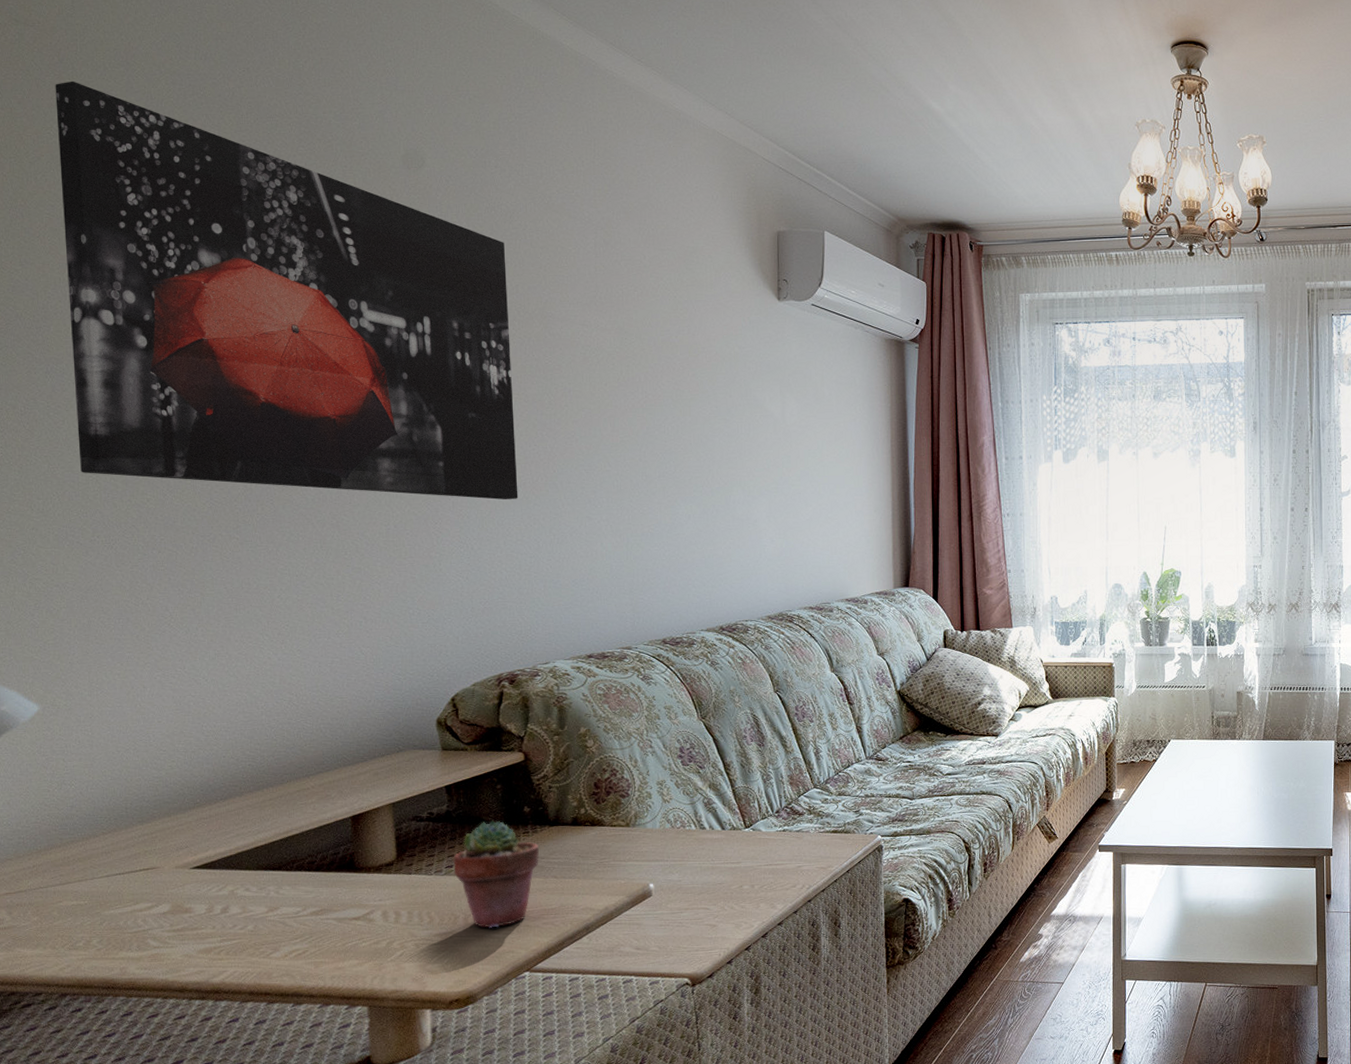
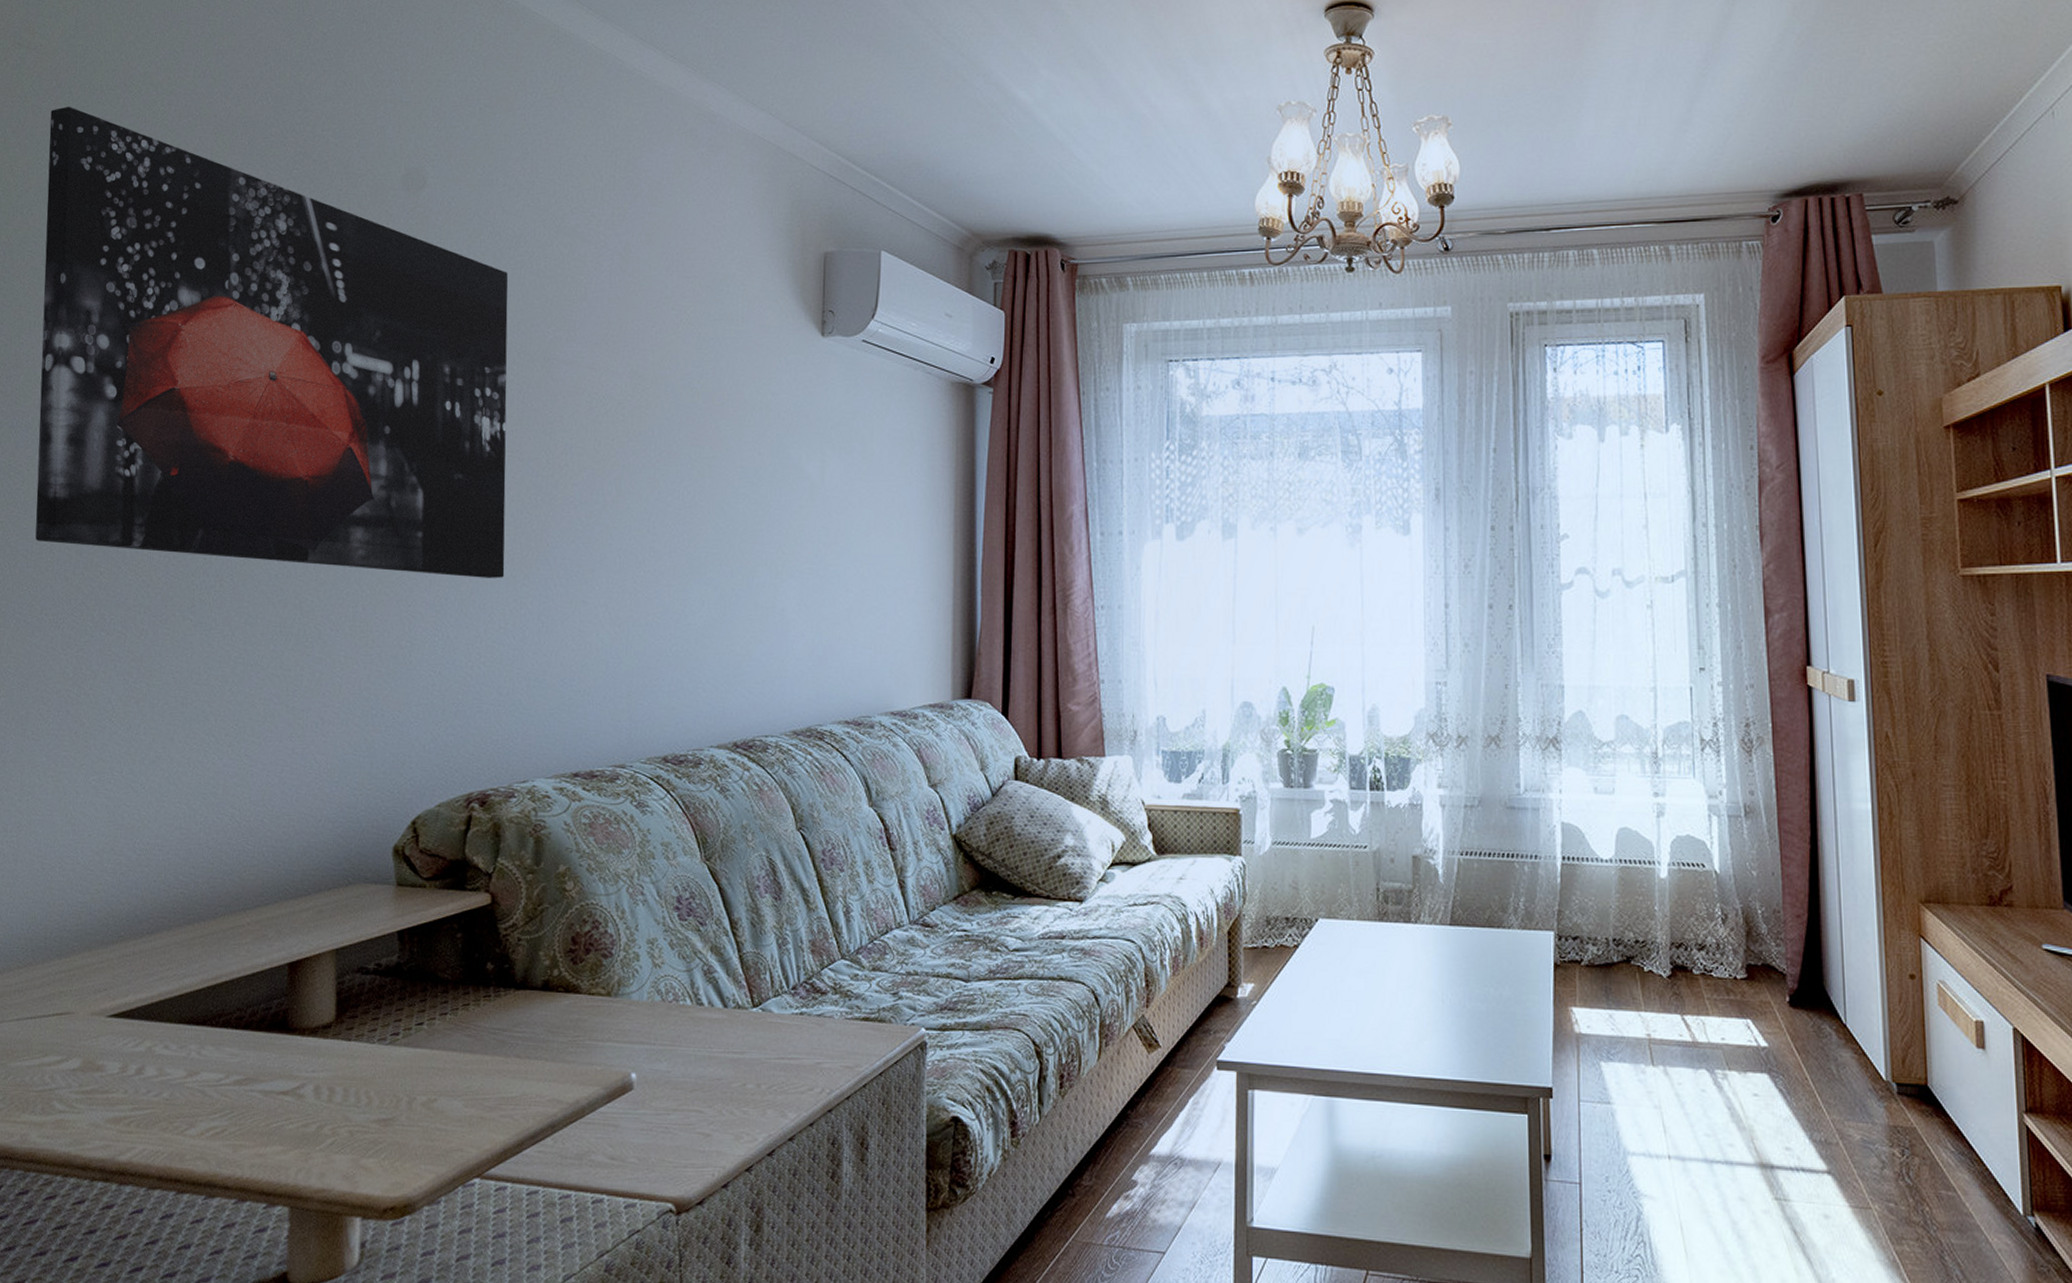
potted succulent: present [452,820,540,928] -> none [399,978,502,1118]

